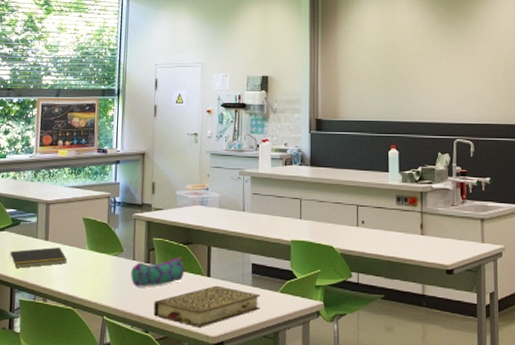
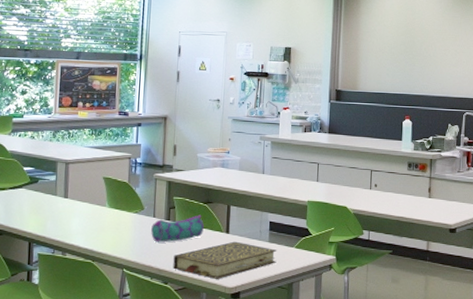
notepad: present [9,247,68,268] -> none [26,204,87,224]

